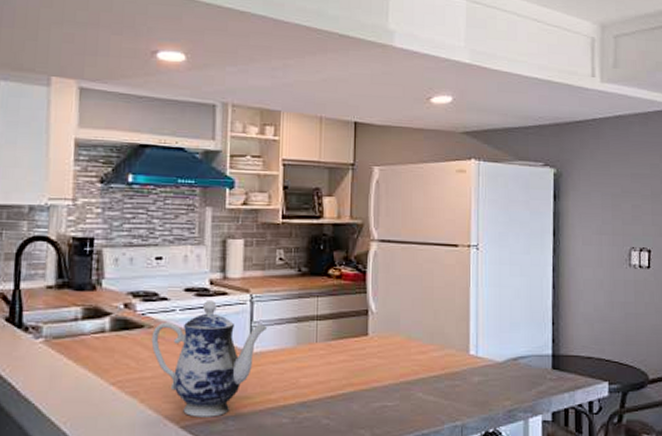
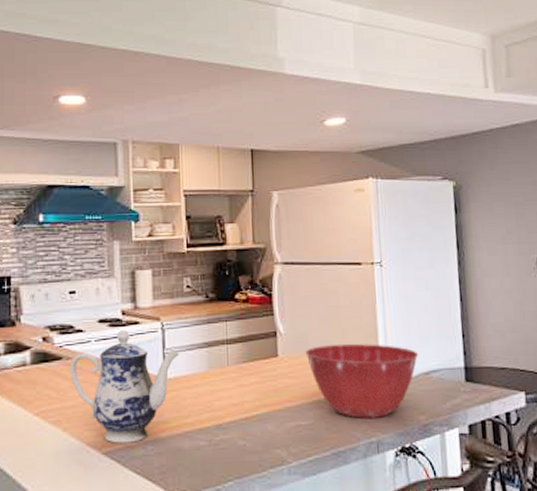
mixing bowl: none [396,326,509,402] -> present [305,344,419,418]

